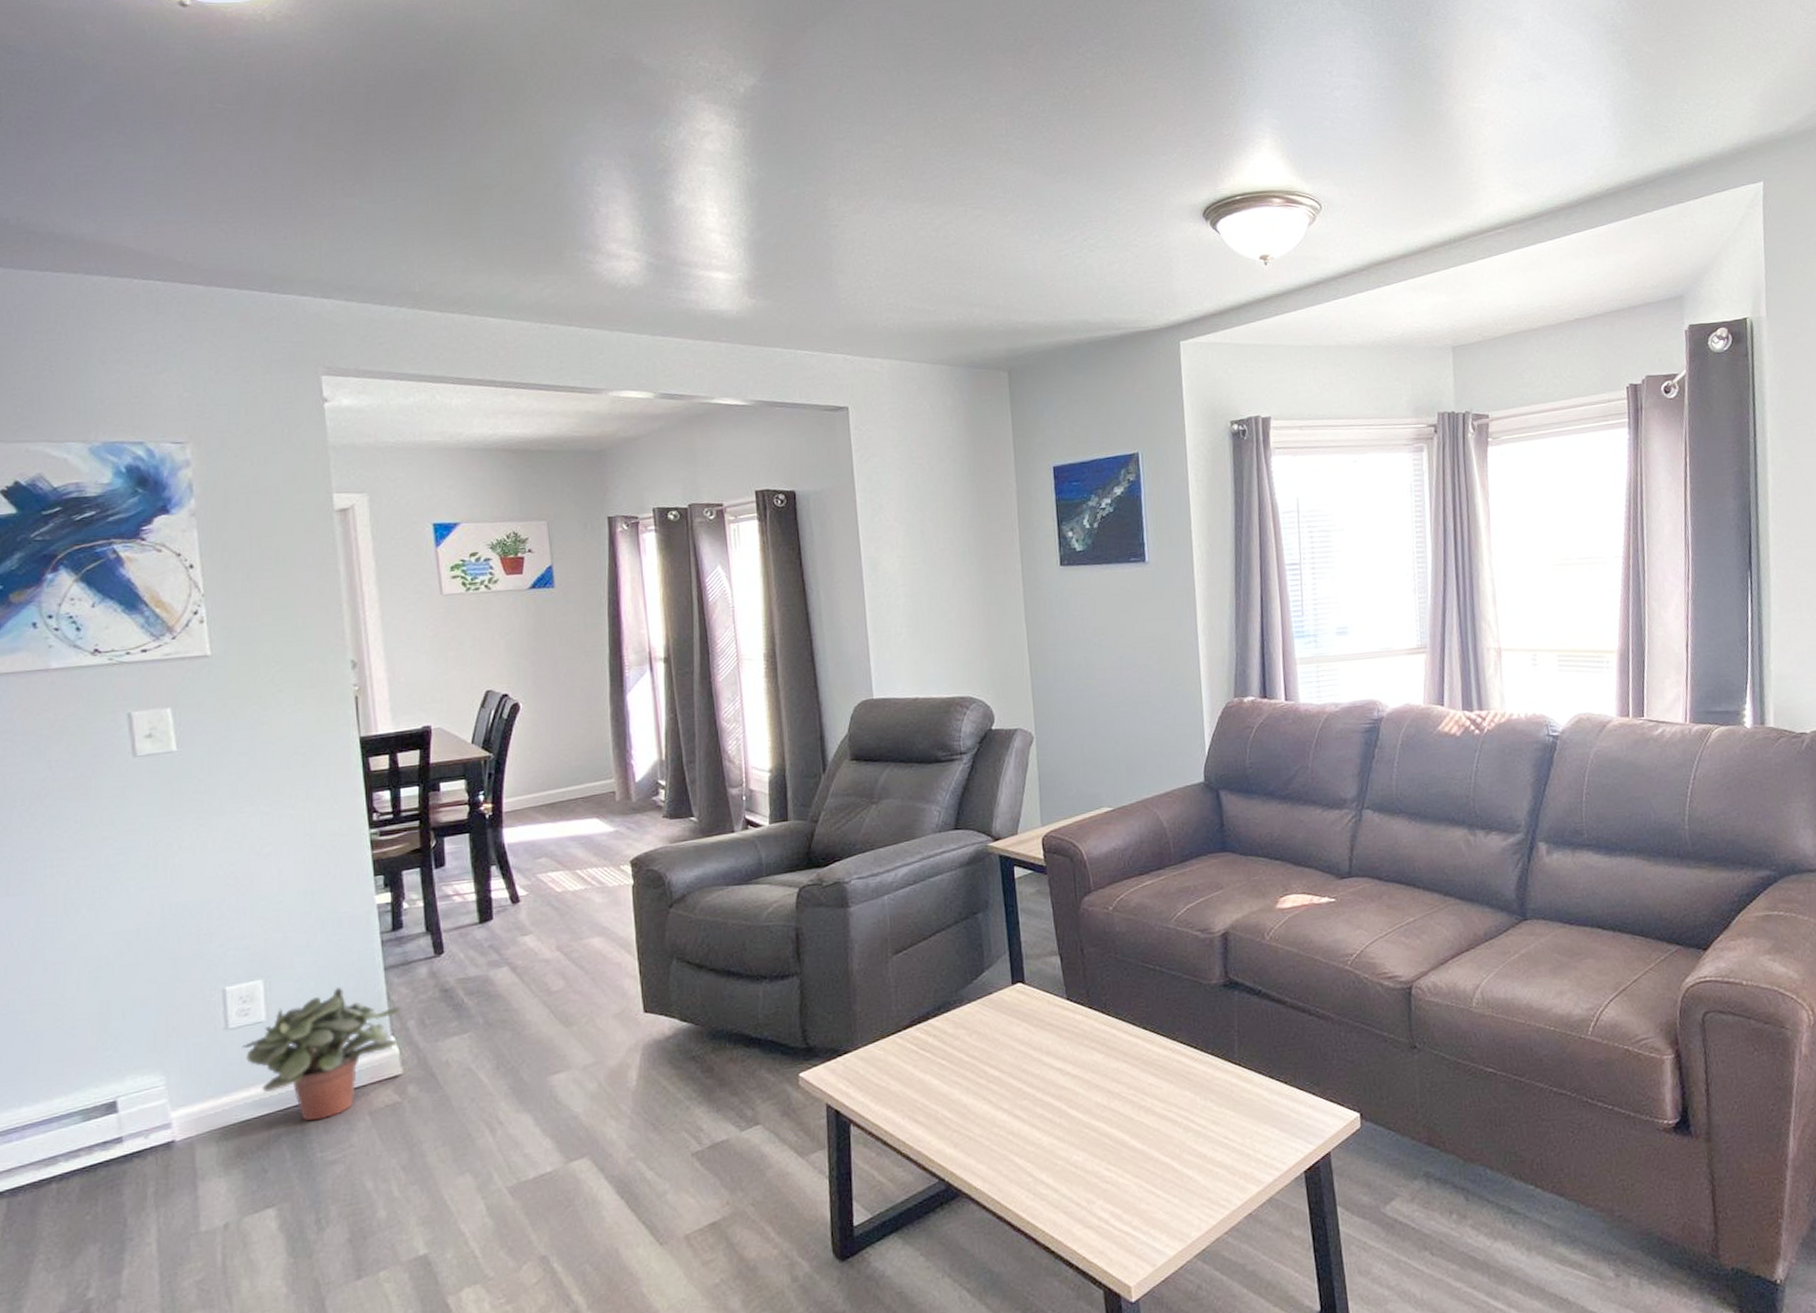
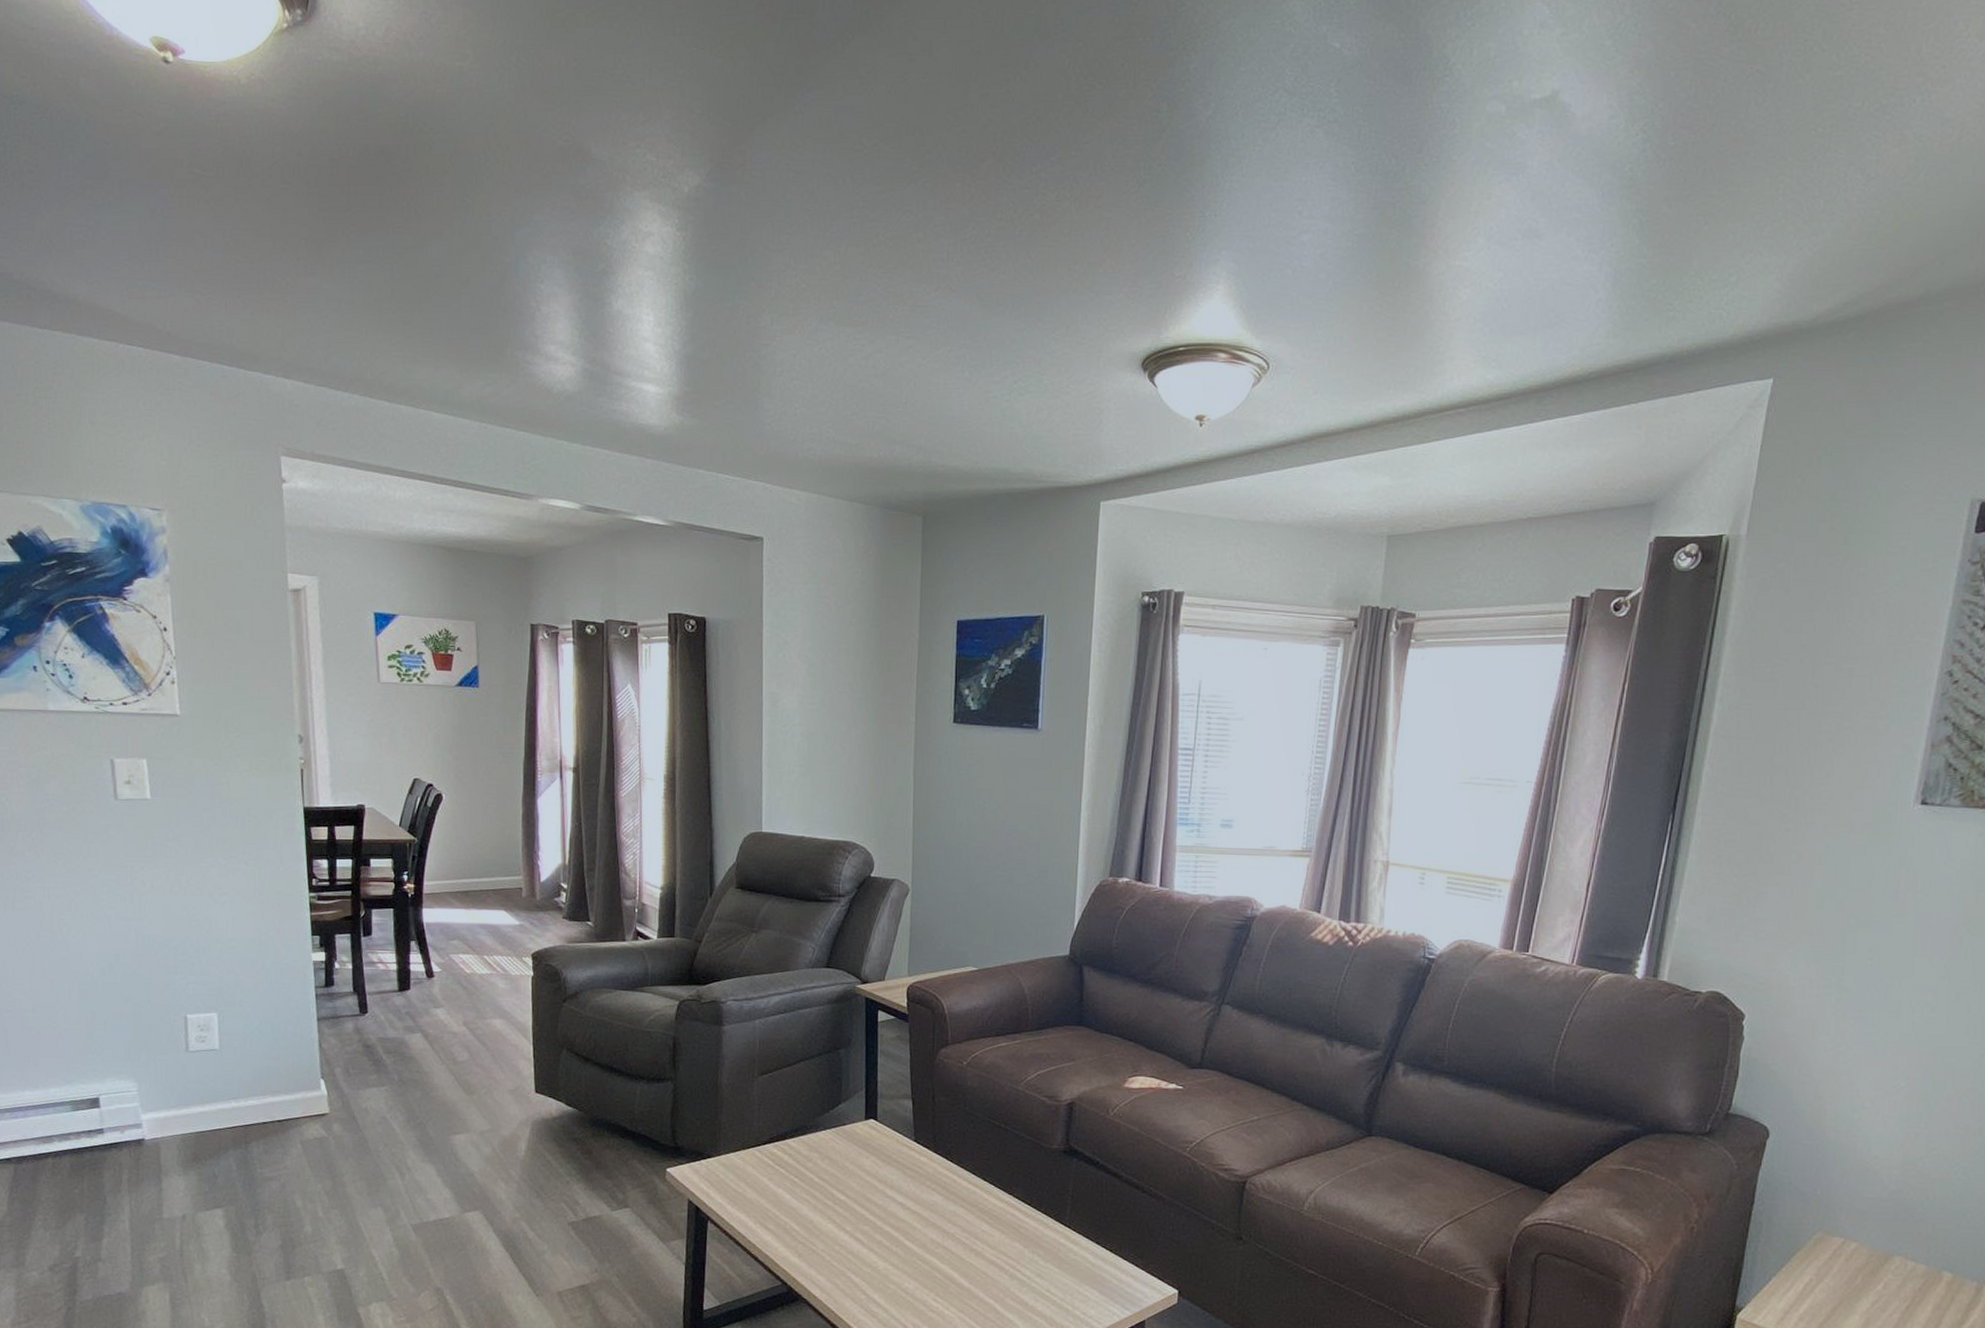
potted plant: present [242,987,402,1121] -> none [199,1030,331,1142]

